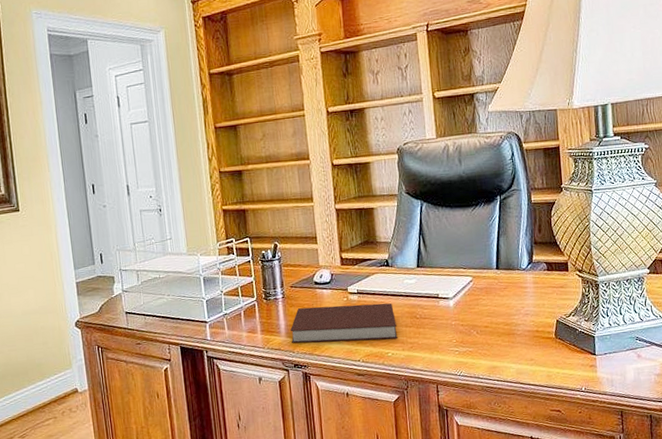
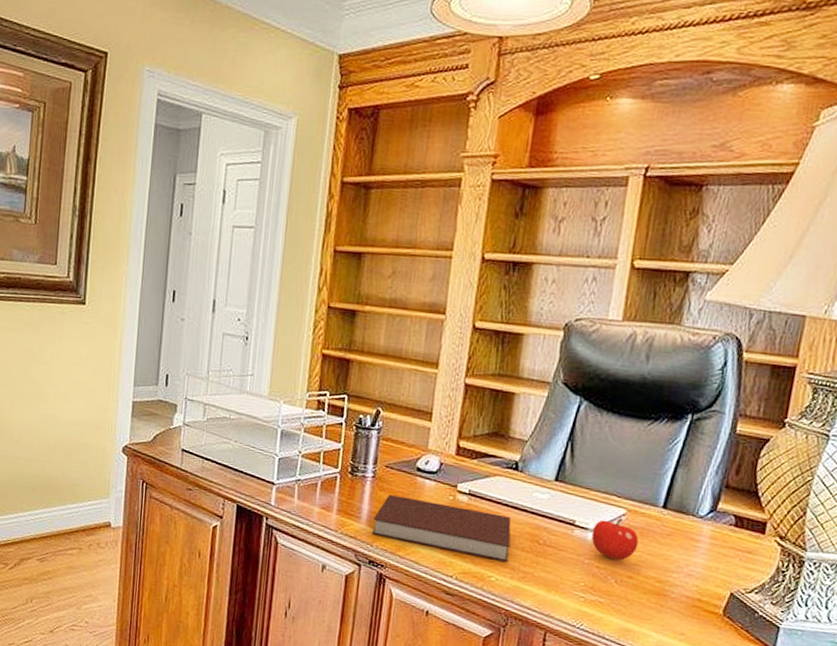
apple: none [452,284,486,317] -> present [591,518,639,561]

